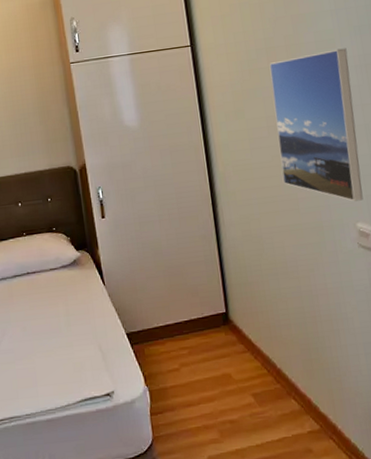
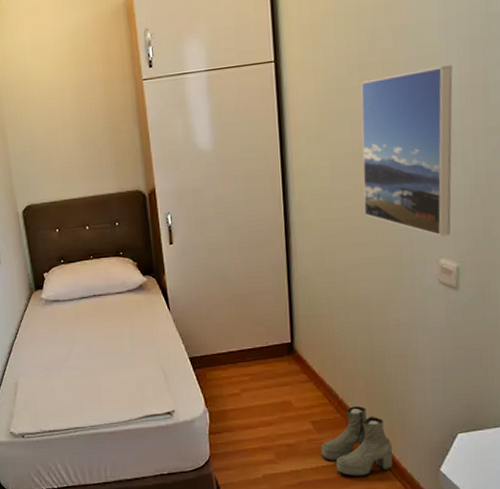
boots: none [264,374,336,451] -> present [320,406,393,476]

